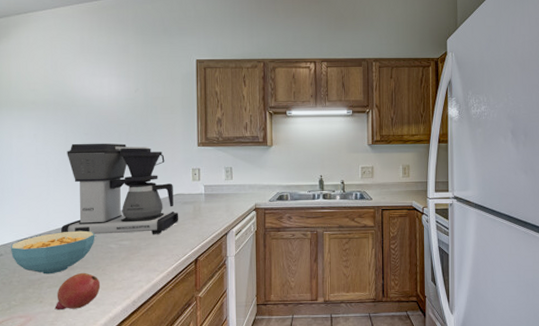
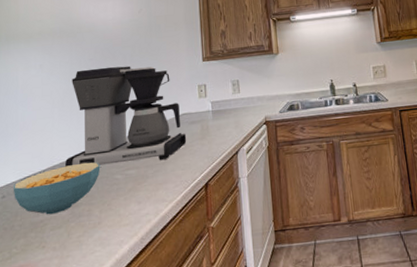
fruit: present [54,272,101,311] -> none [58,209,106,256]

